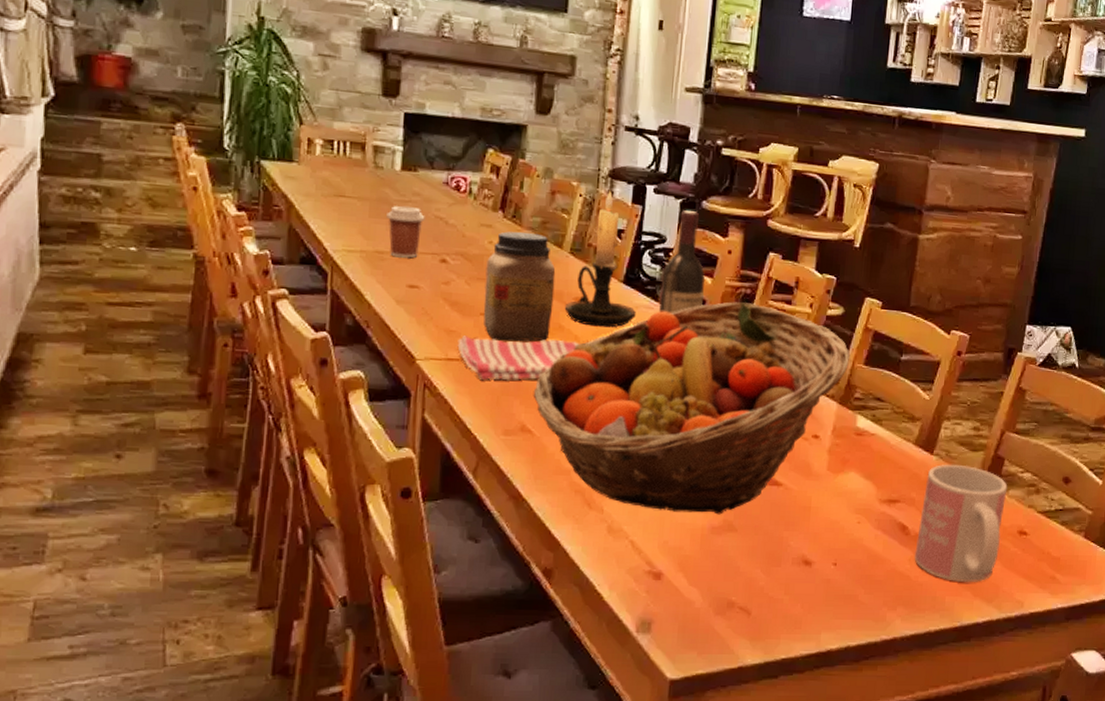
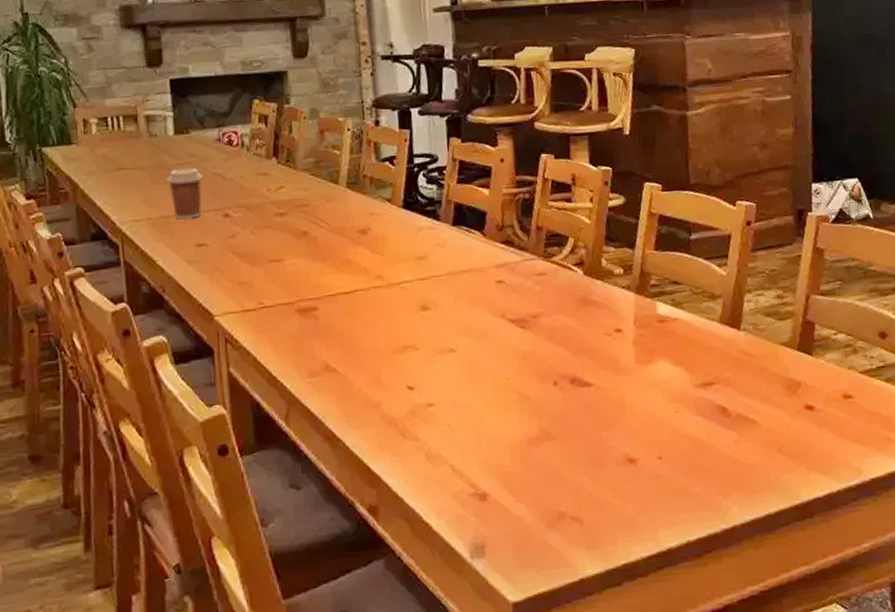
dish towel: present [457,335,579,380] -> none [251,273,369,326]
jar: present [483,231,556,342] -> none [268,174,339,285]
fruit basket: present [533,302,851,515] -> none [331,207,639,430]
candle holder: present [564,190,636,328] -> none [349,119,420,256]
wine bottle: present [659,210,705,314] -> none [439,125,484,231]
mug: present [914,464,1008,582] -> none [738,336,827,458]

